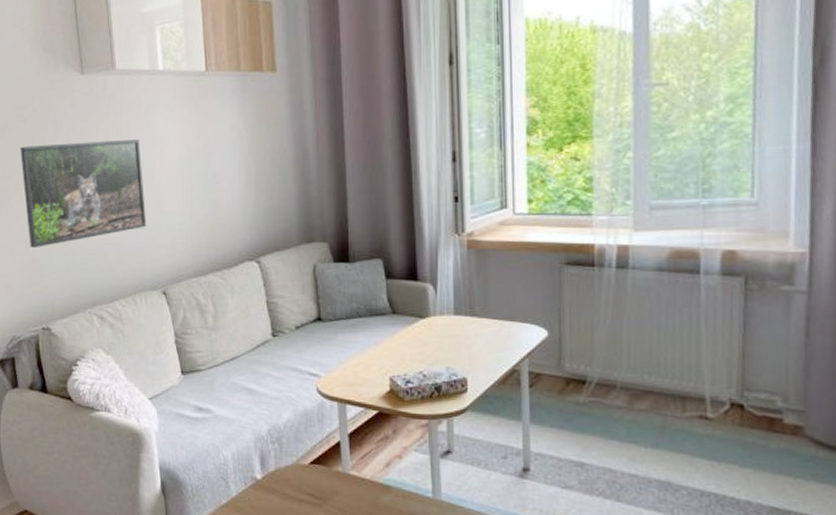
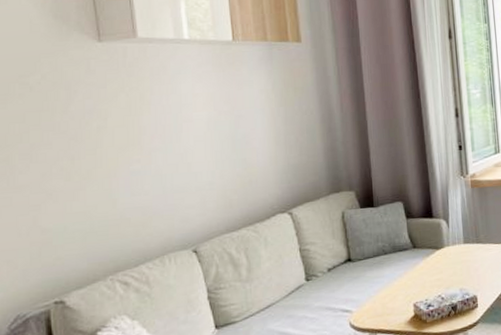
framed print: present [20,139,147,249] -> none [25,105,175,220]

